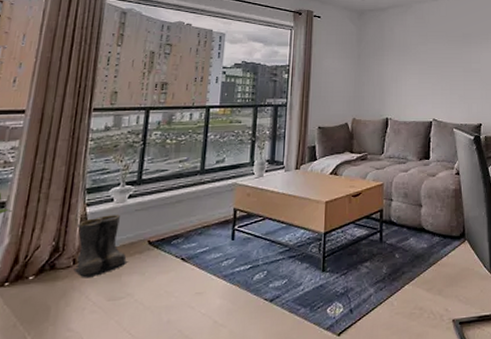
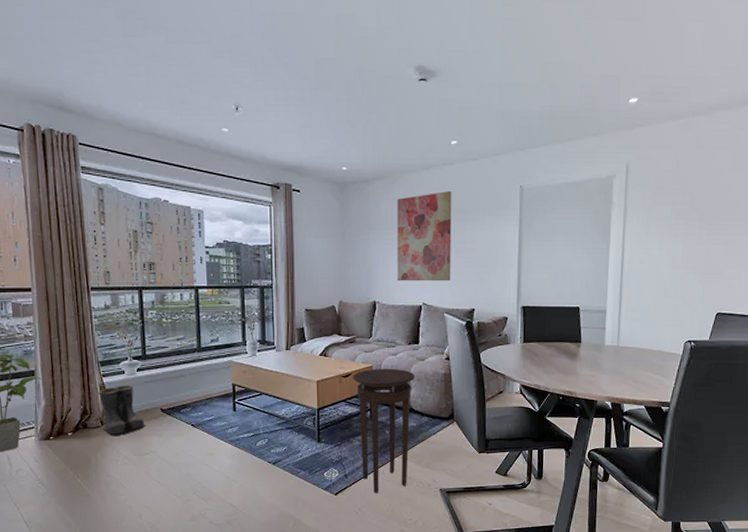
stool: none [363,185,426,330] -> present [353,368,415,493]
wall art: none [409,18,459,99] -> present [397,190,452,282]

